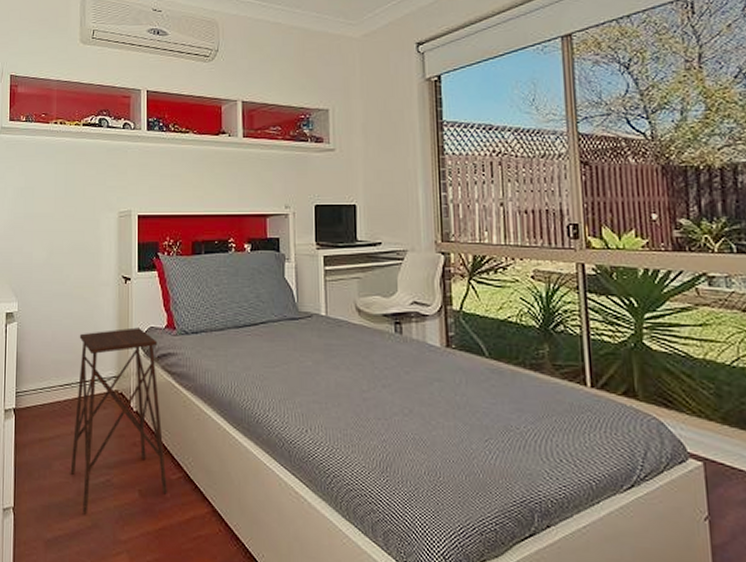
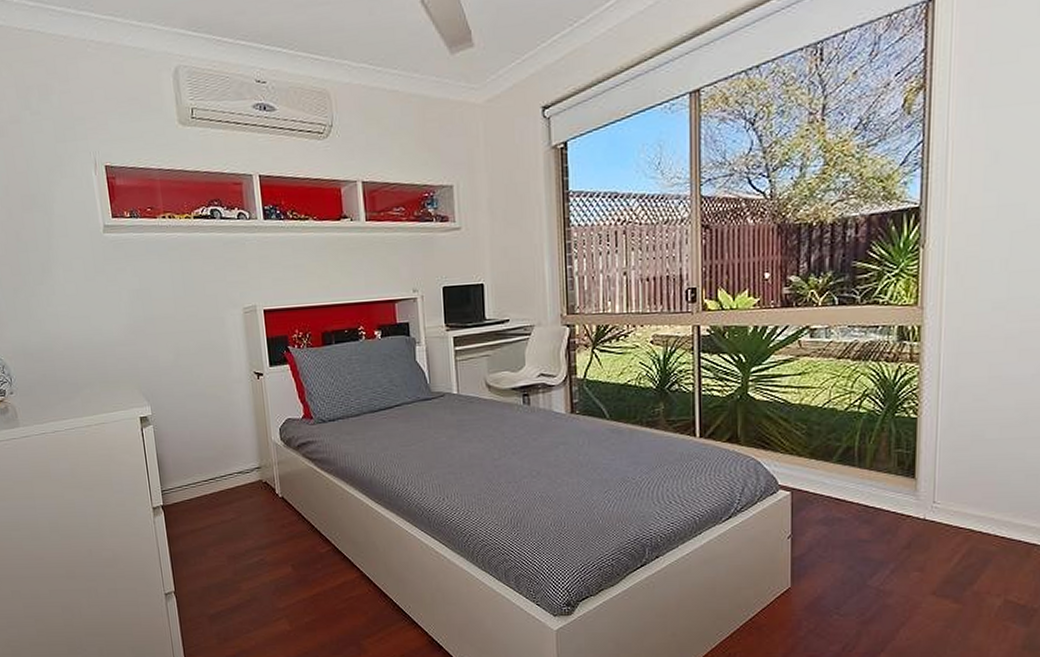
side table: present [70,327,167,515] -> none [217,420,318,591]

